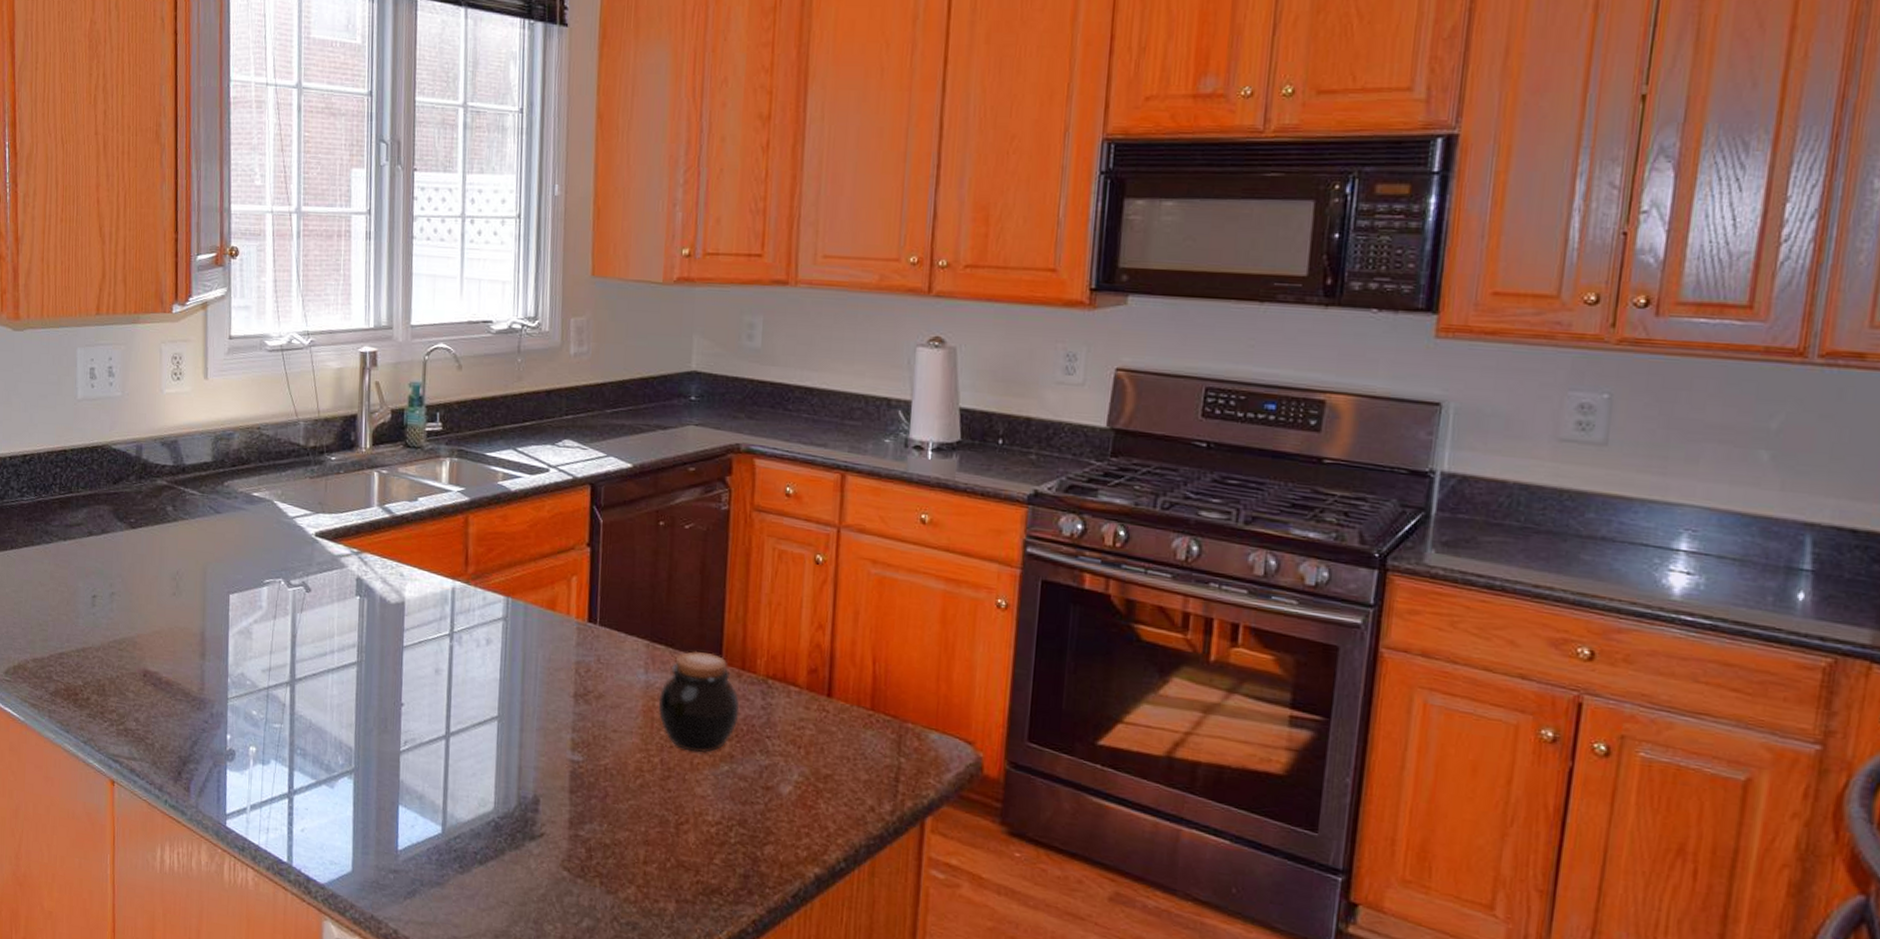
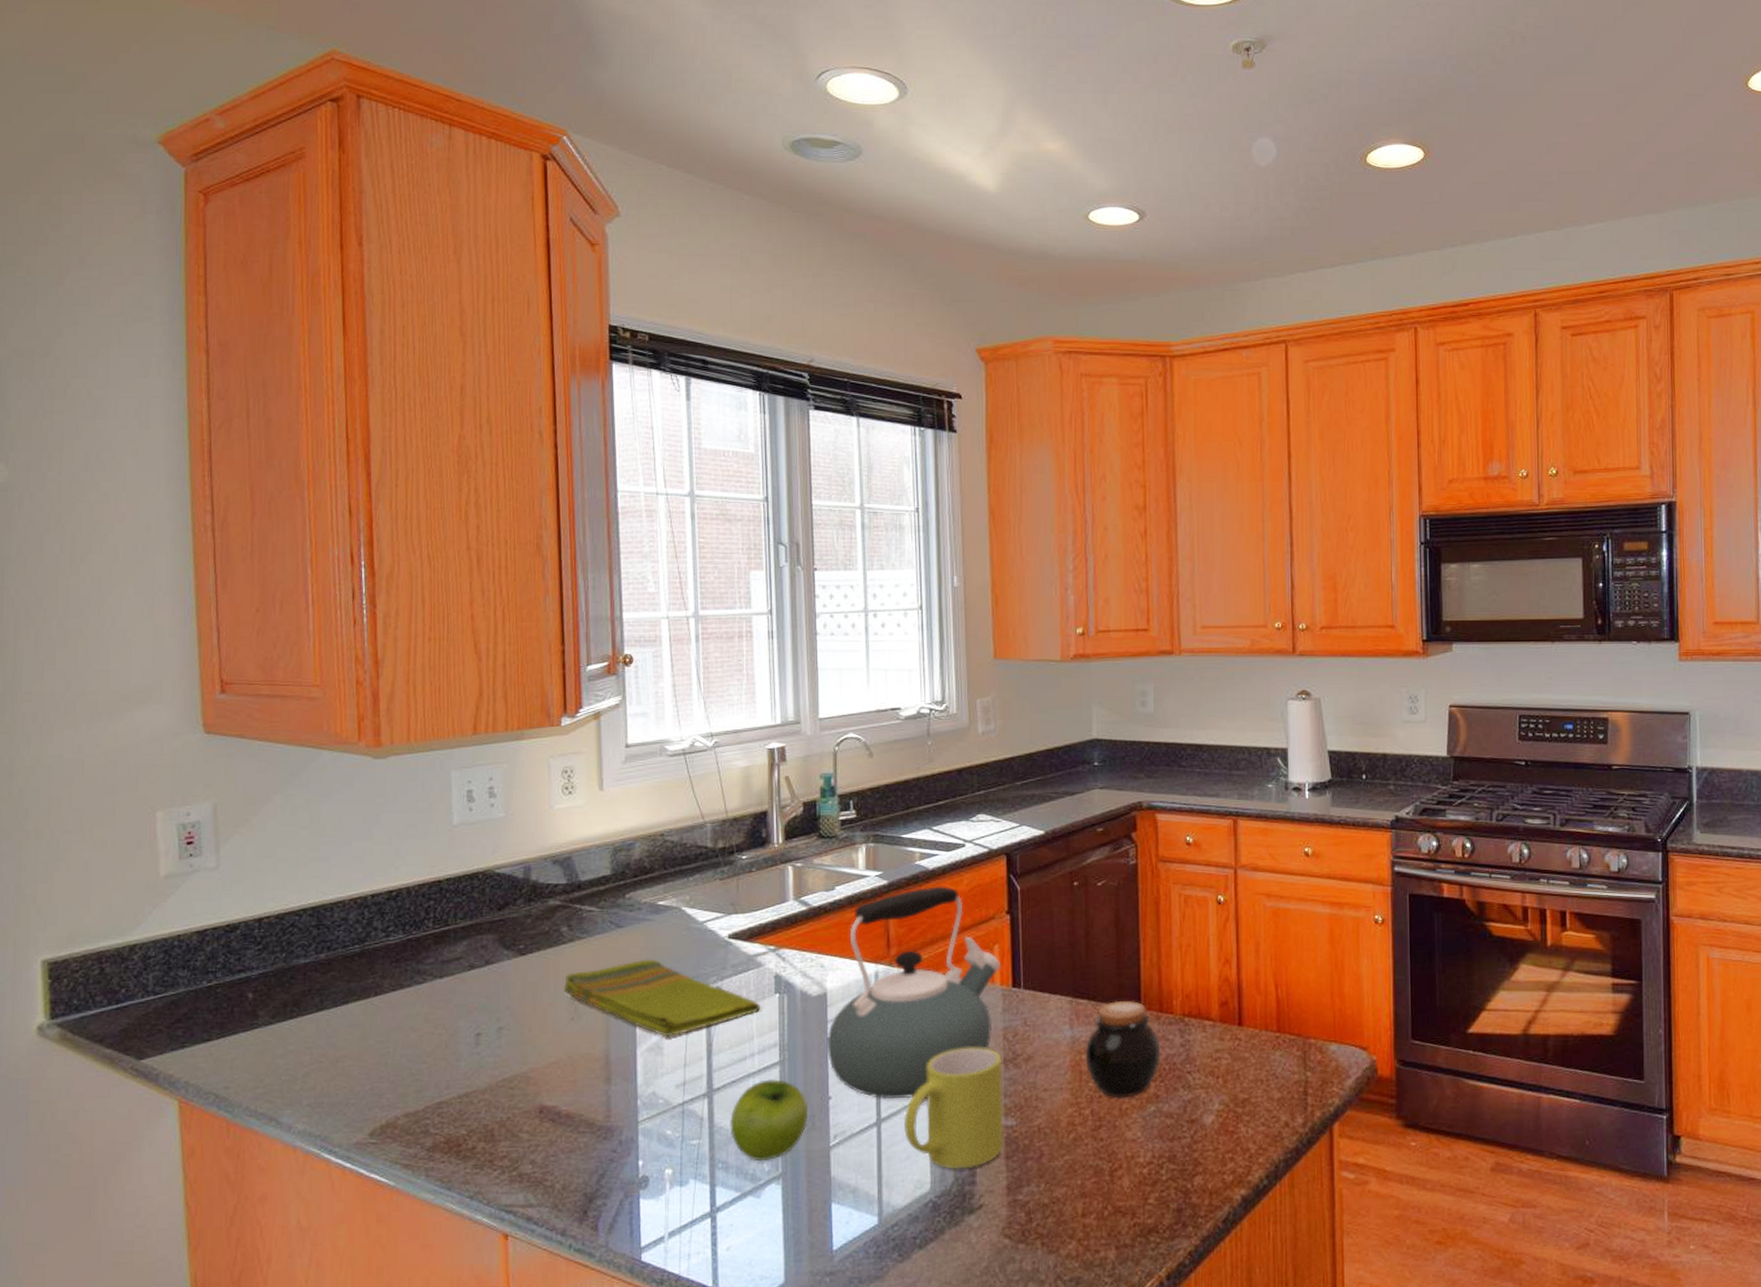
dish towel: none [168,546,342,623] -> present [564,959,760,1037]
fruit: none [309,677,382,755] -> present [730,1079,809,1162]
kettle: none [402,508,579,717] -> present [826,886,1002,1100]
mug: none [471,675,573,796] -> present [903,1047,1004,1169]

